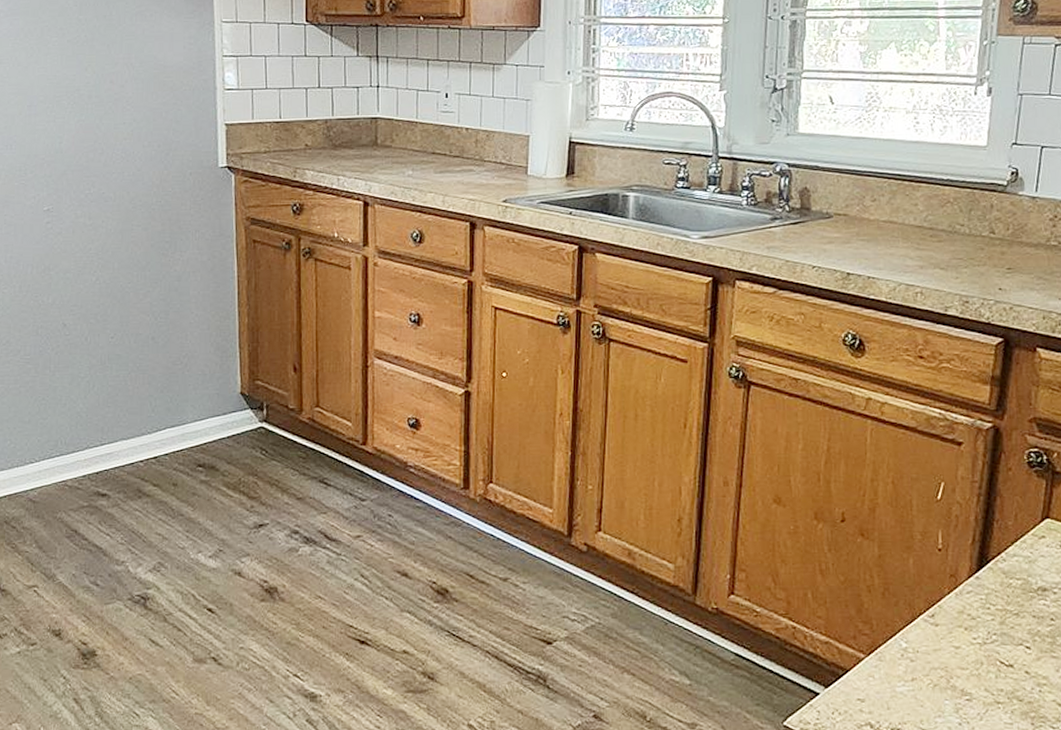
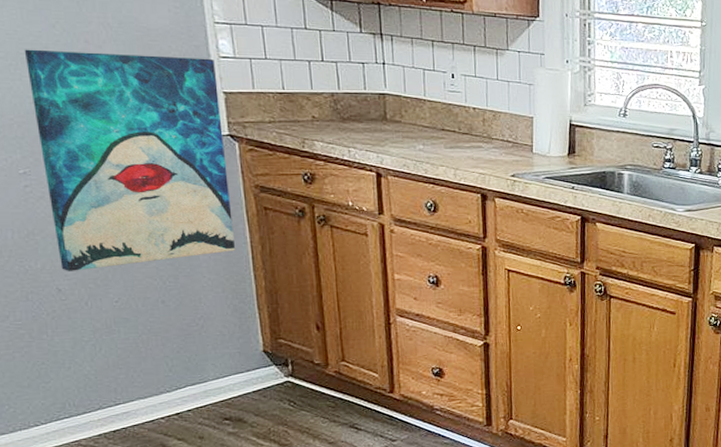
wall art: none [60,91,223,306] -> present [24,49,235,271]

